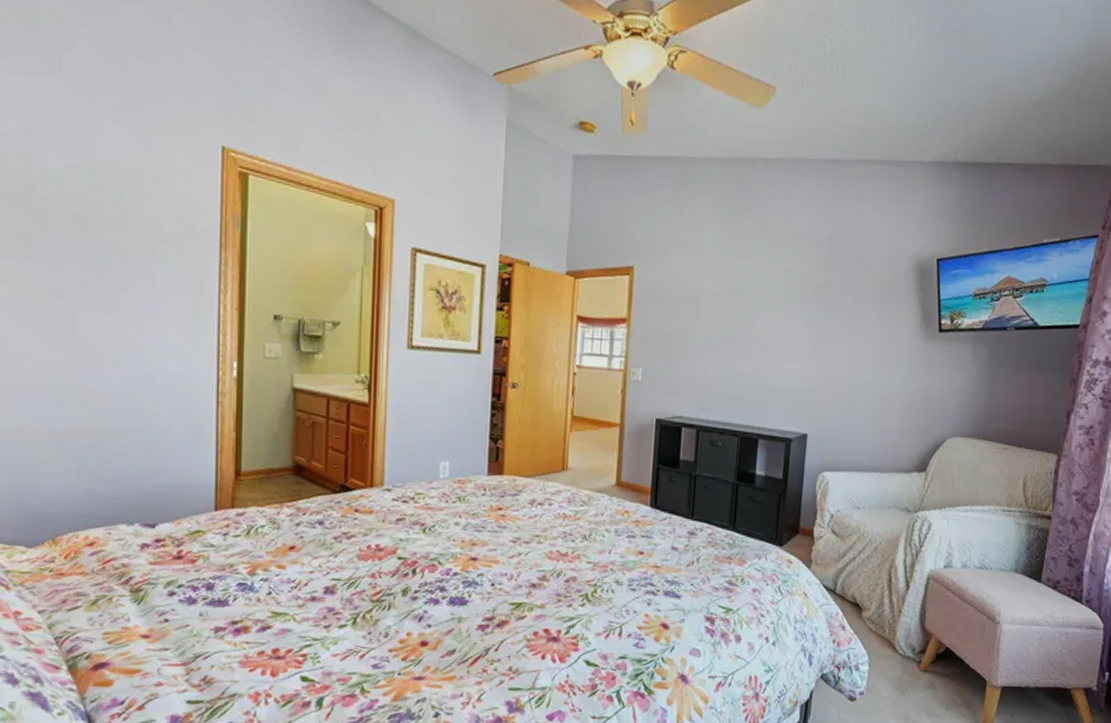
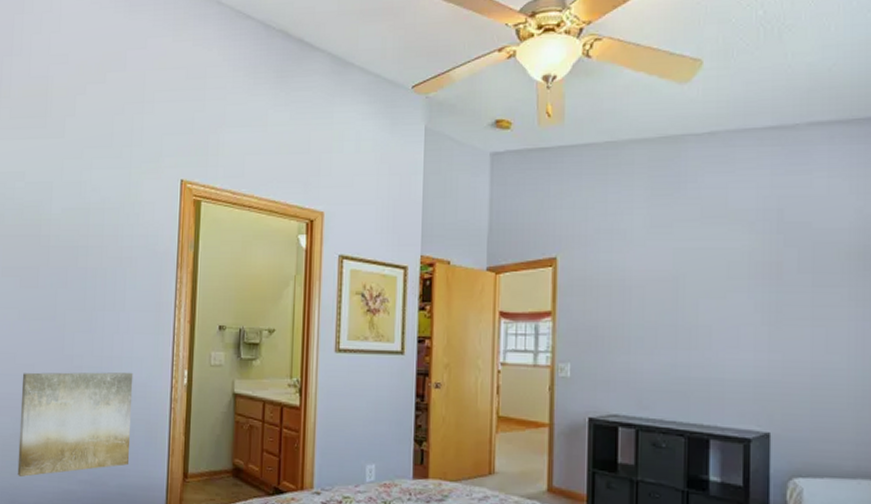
wall art: none [20,358,169,476] -> present [17,372,134,477]

